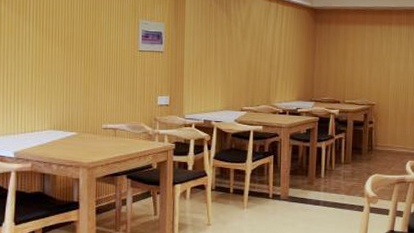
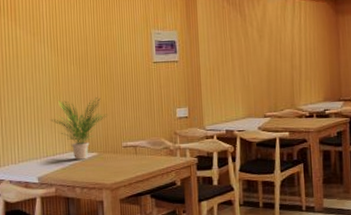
potted plant: none [31,78,89,138] -> present [51,97,107,160]

